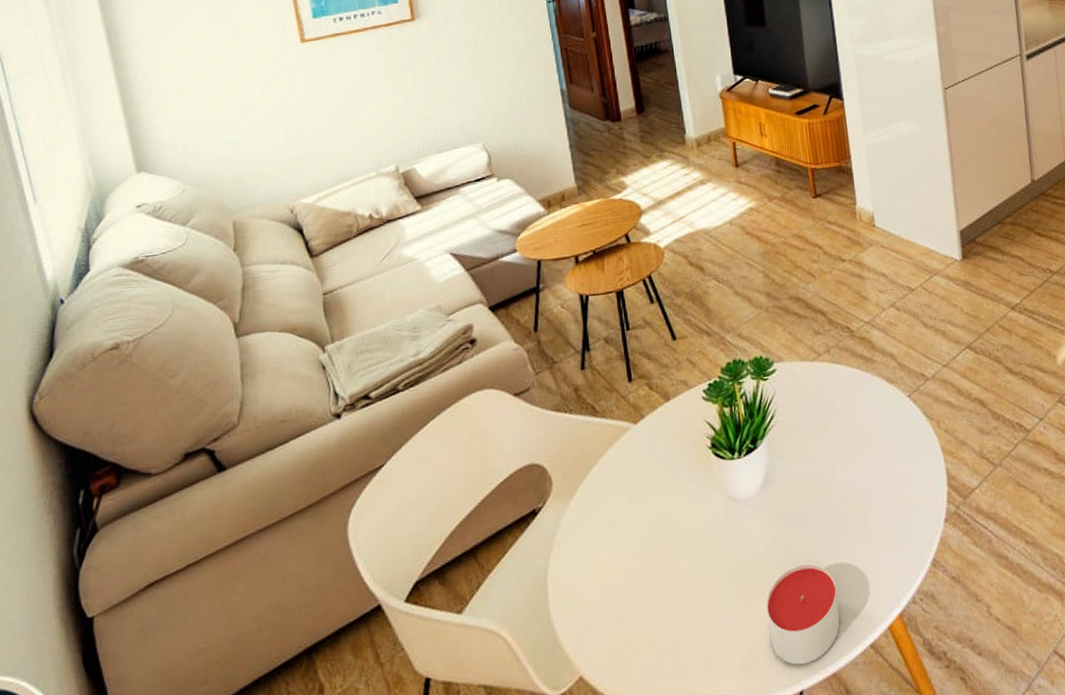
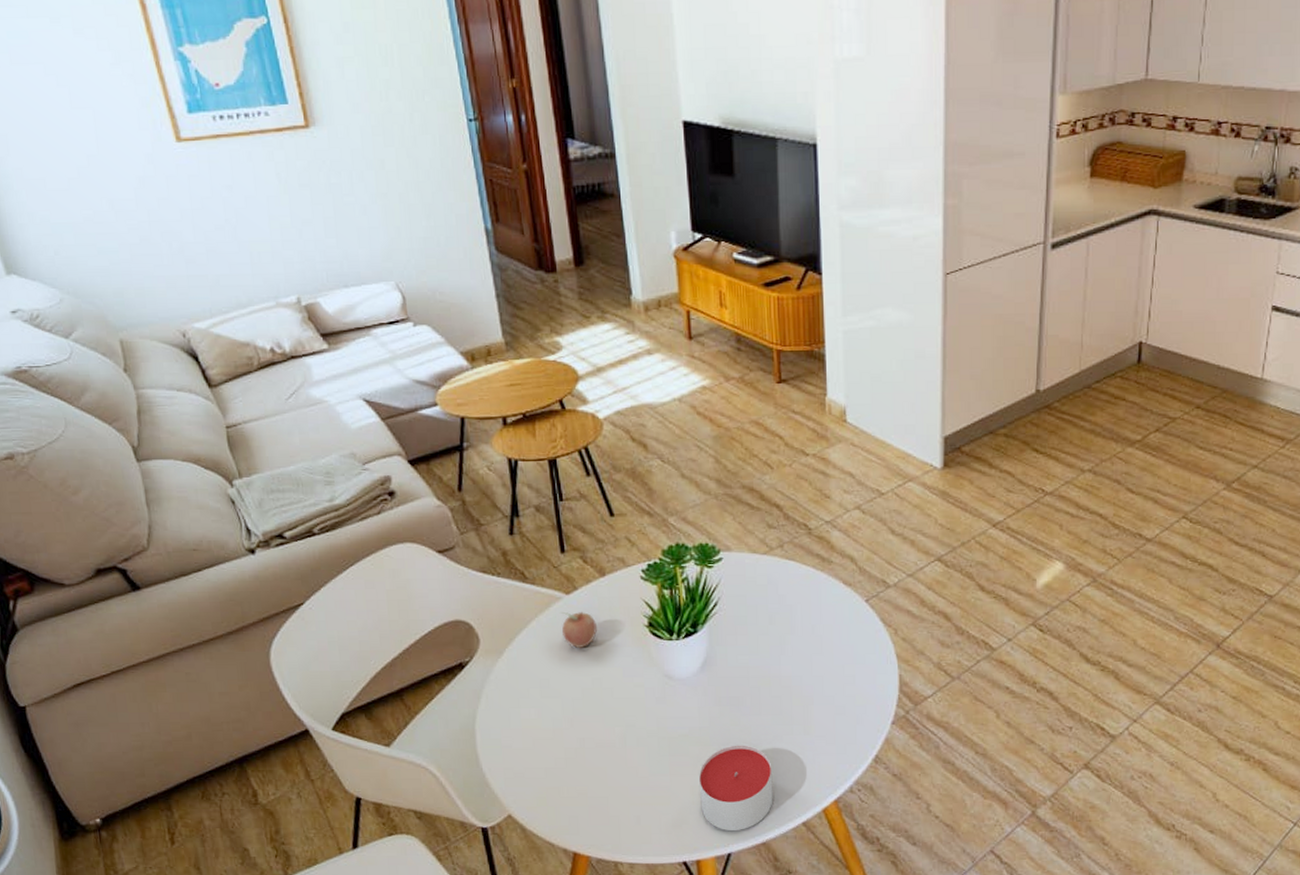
fruit: none [629,439,664,479] -> present [560,611,597,648]

